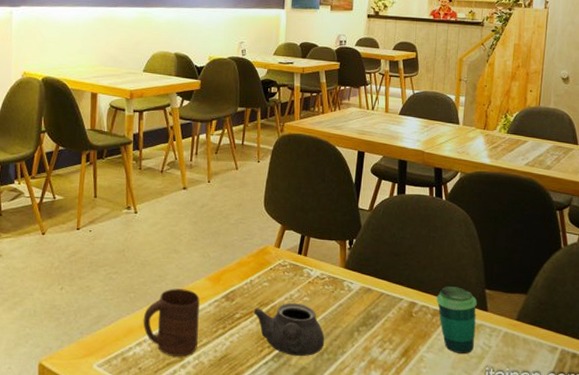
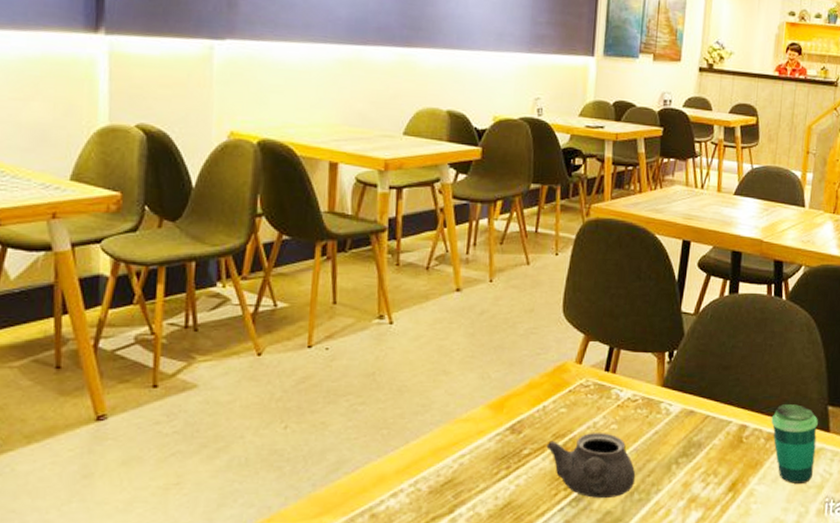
cup: present [143,288,200,356] -> none [399,421,477,508]

